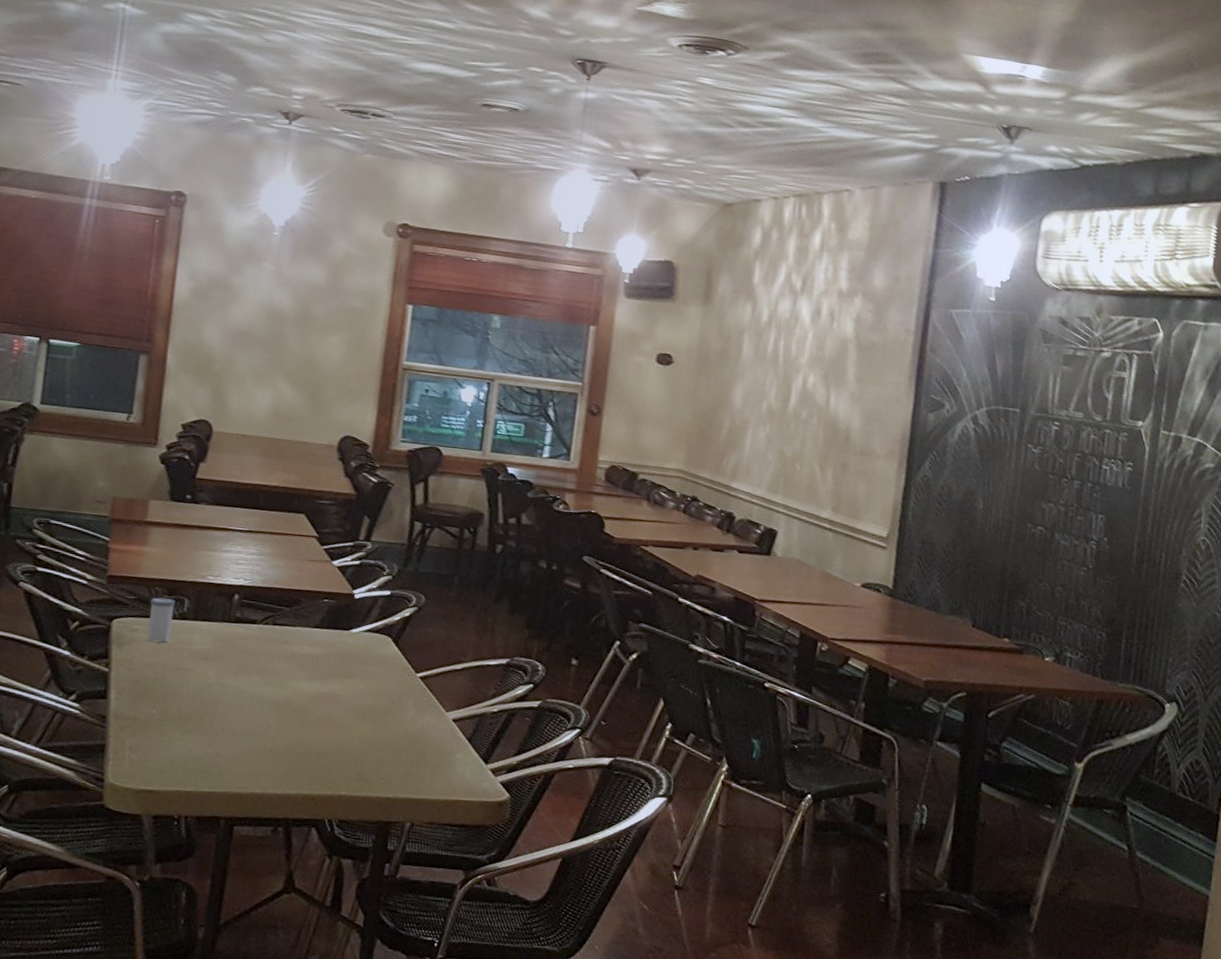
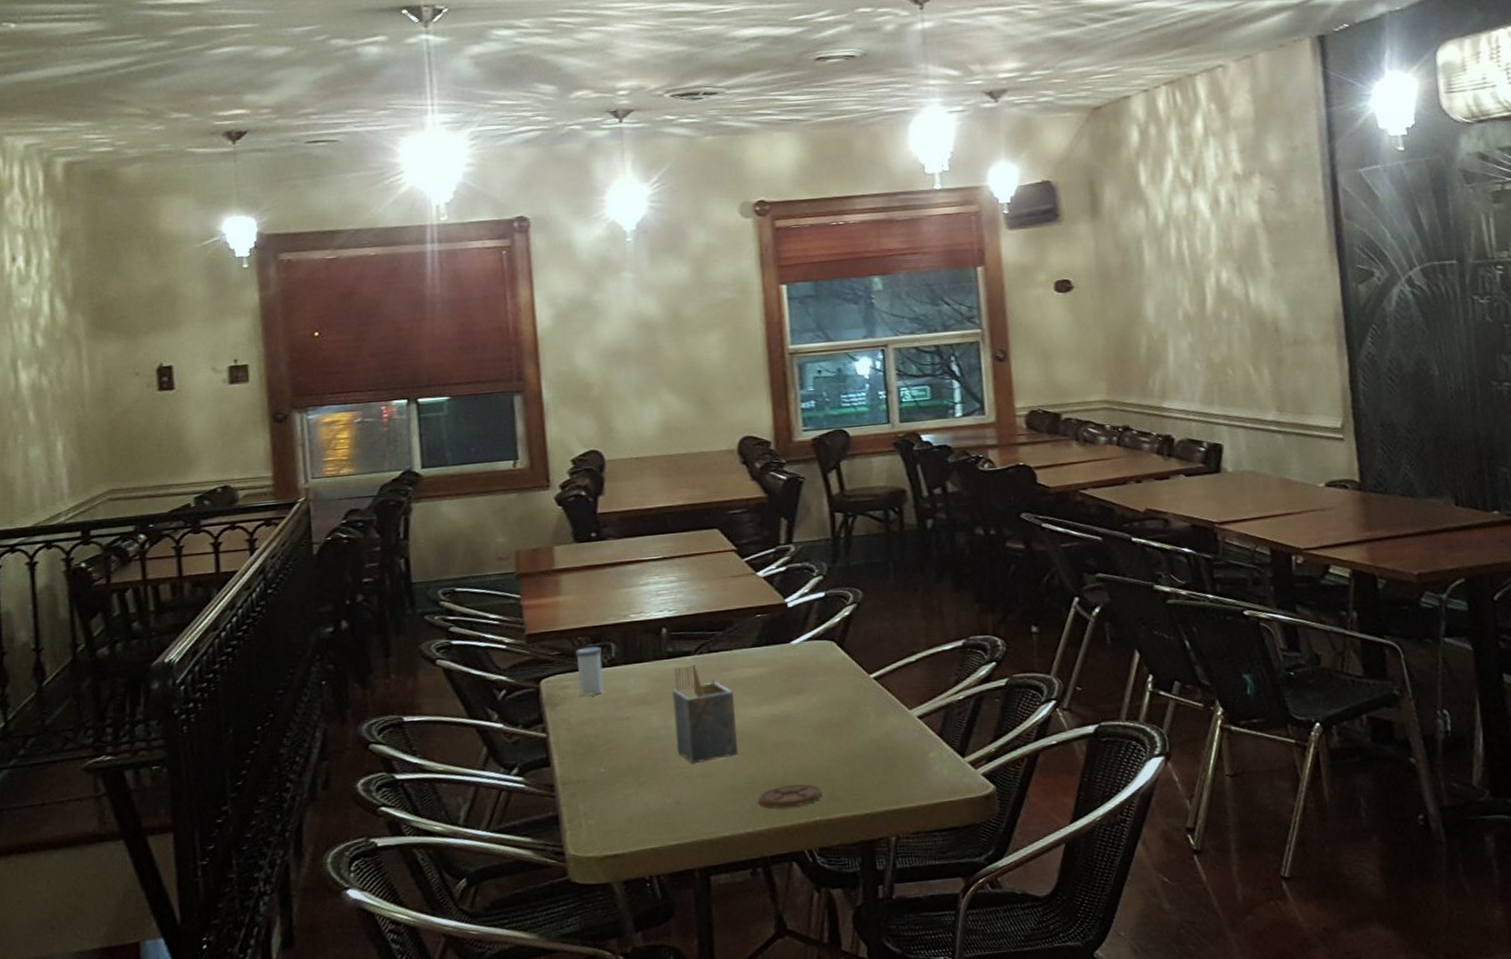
napkin holder: none [226,631,289,723] -> present [671,663,739,764]
coaster: none [291,758,352,779] -> present [758,784,822,808]

